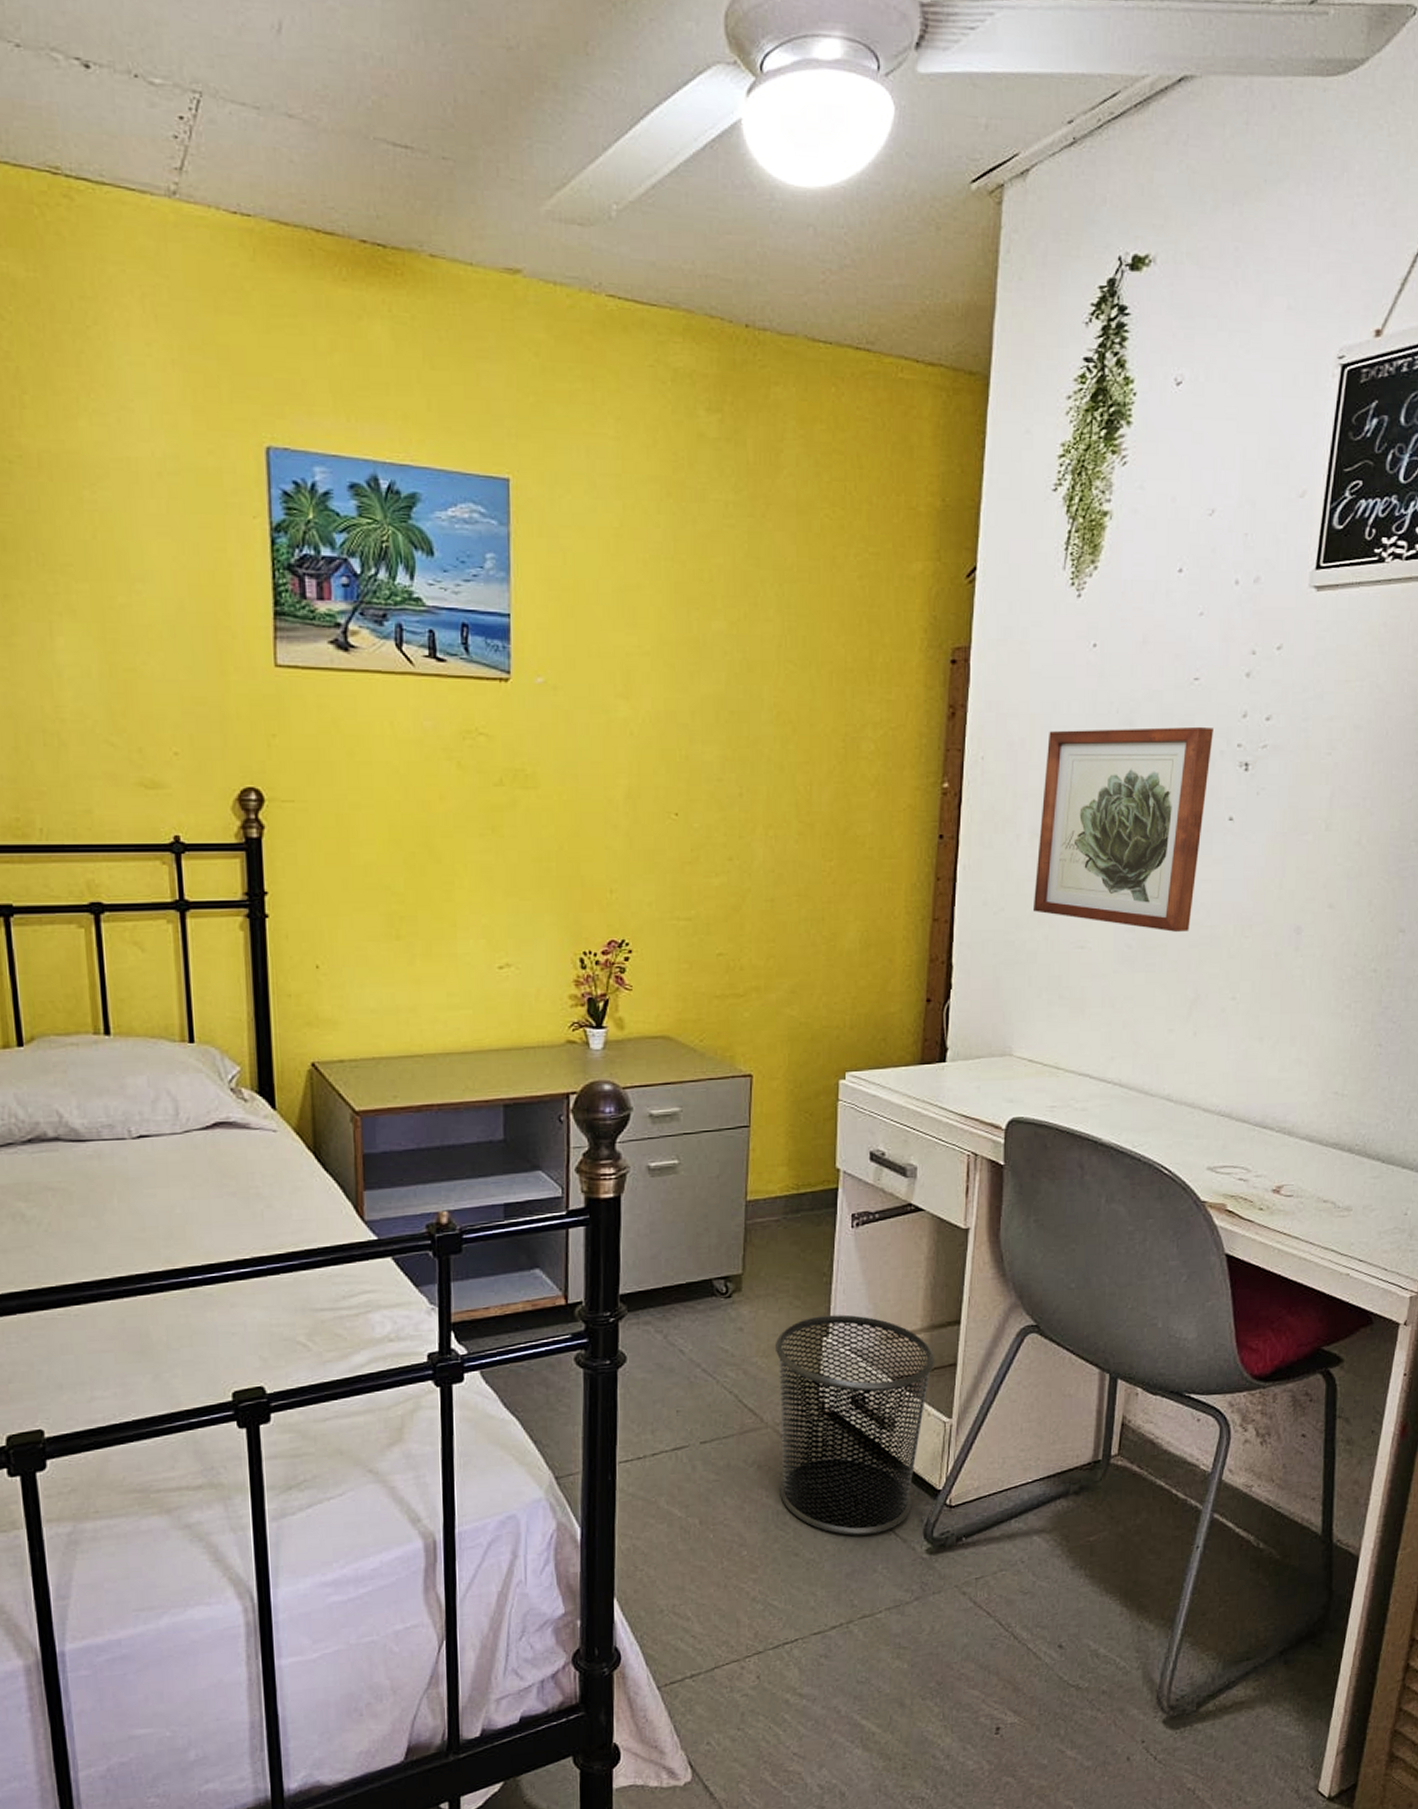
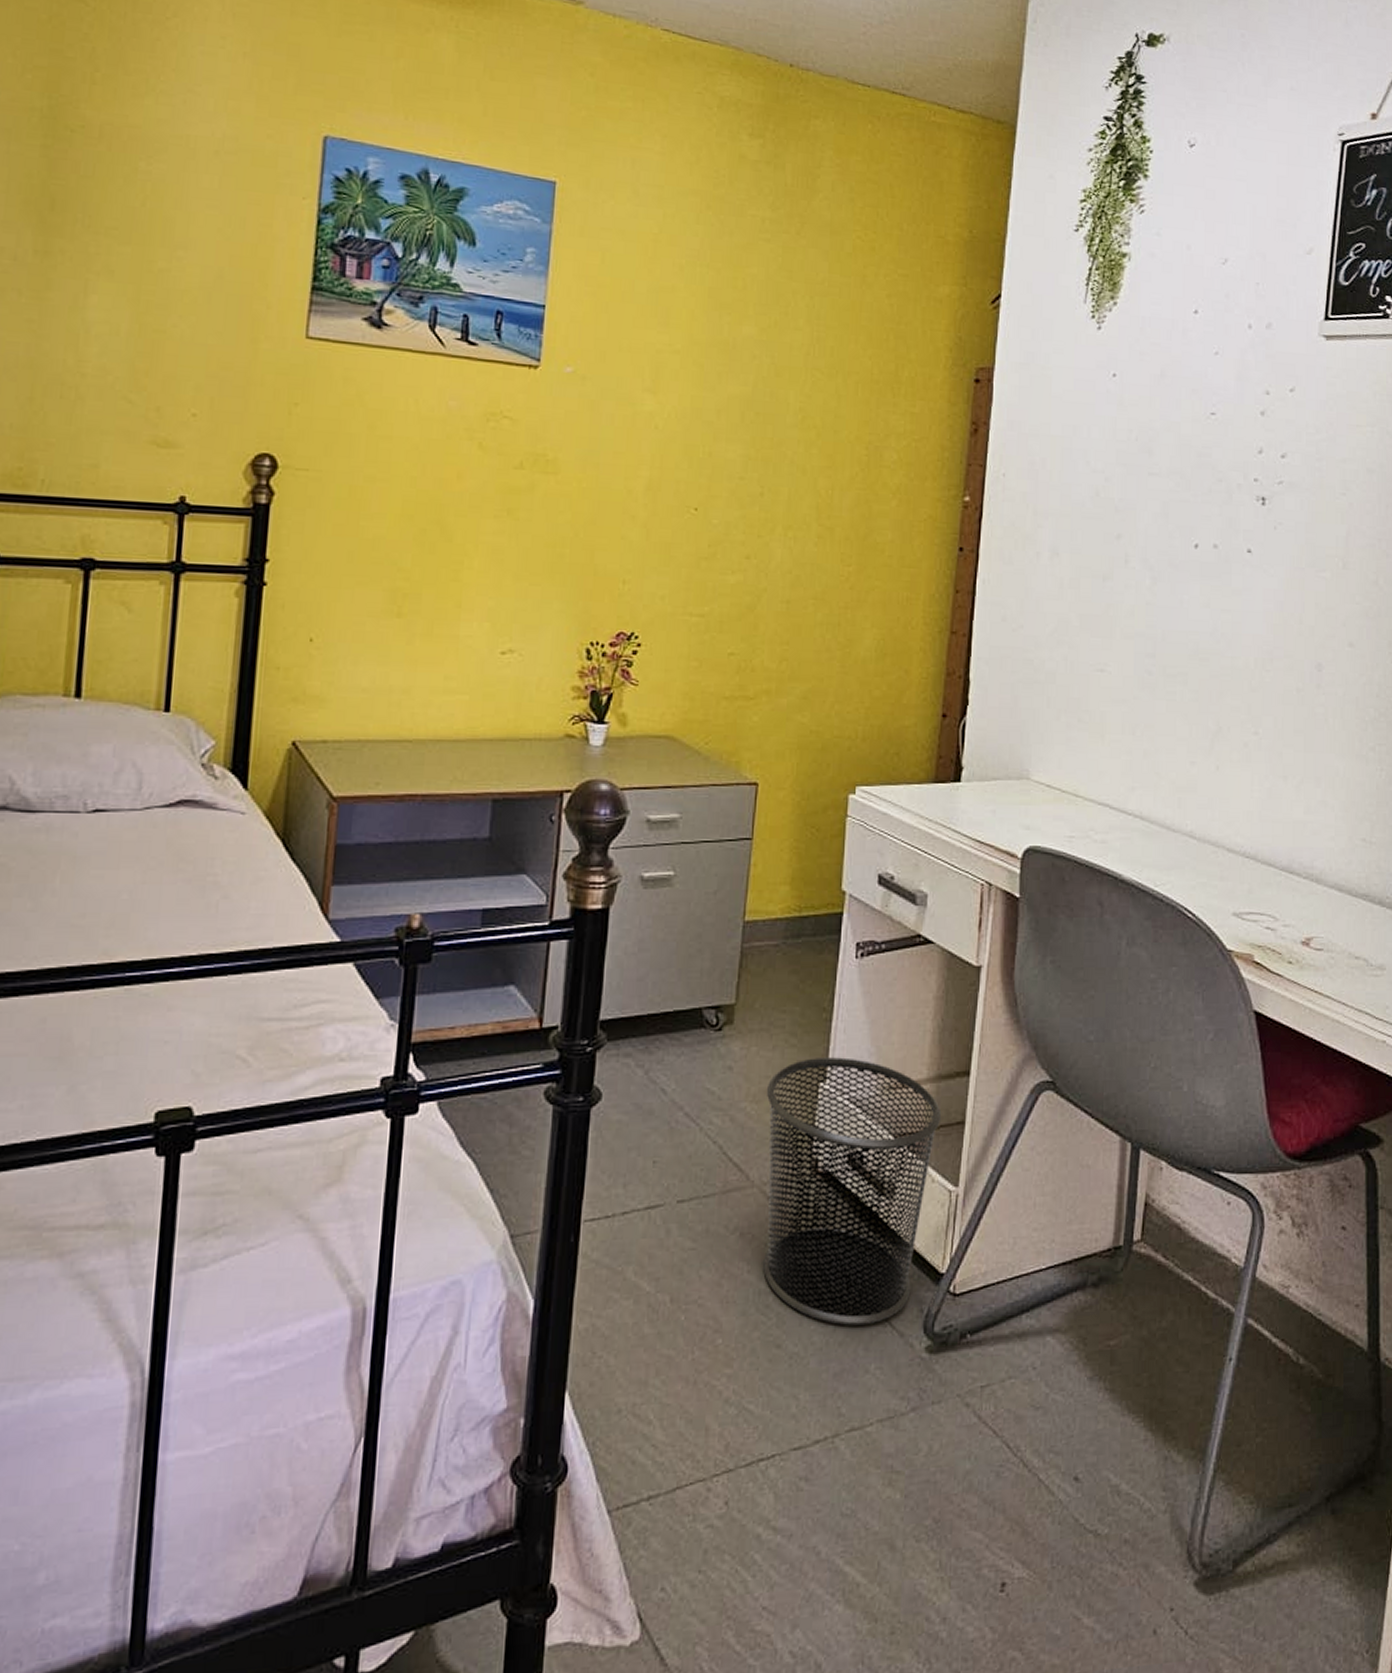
wall art: present [1034,726,1214,932] -> none [1053,453,1230,661]

